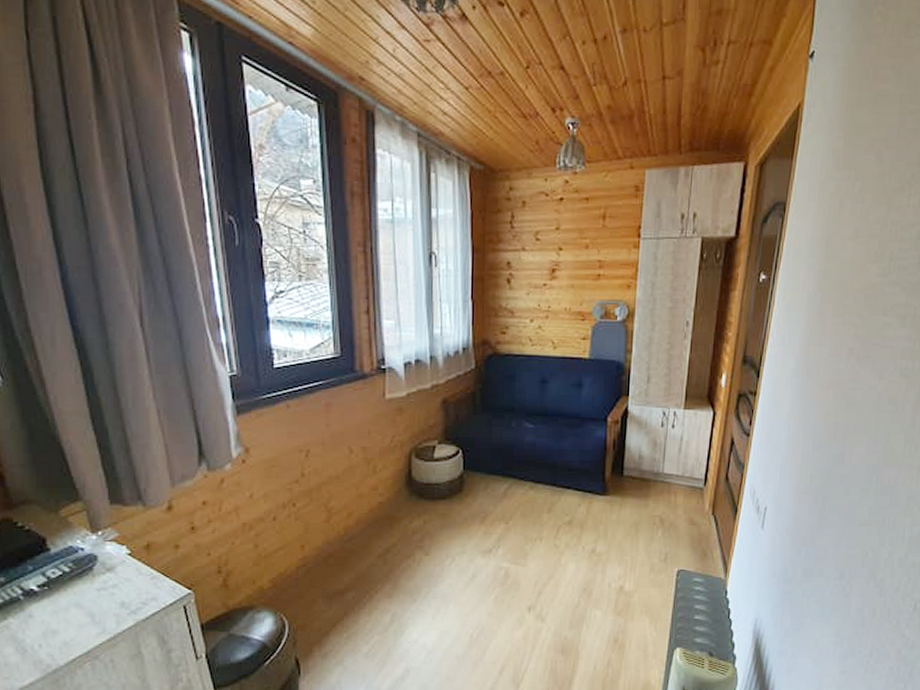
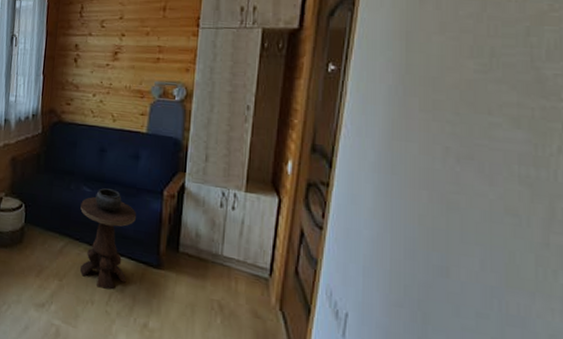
side table: none [523,422,581,523] -> present [80,188,136,290]

